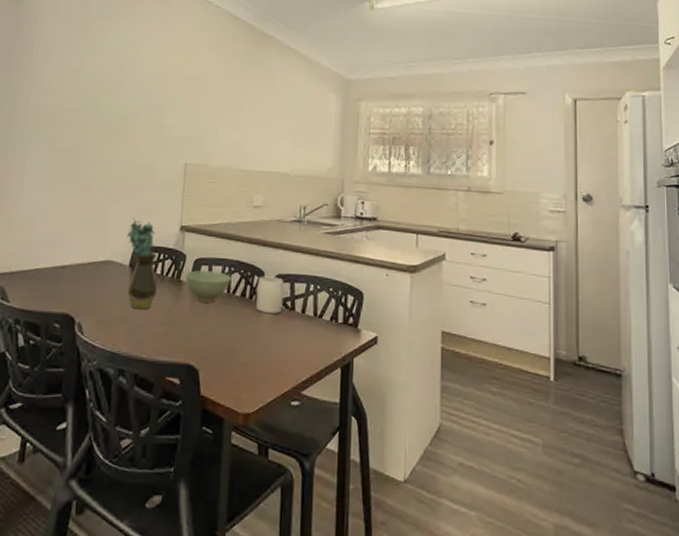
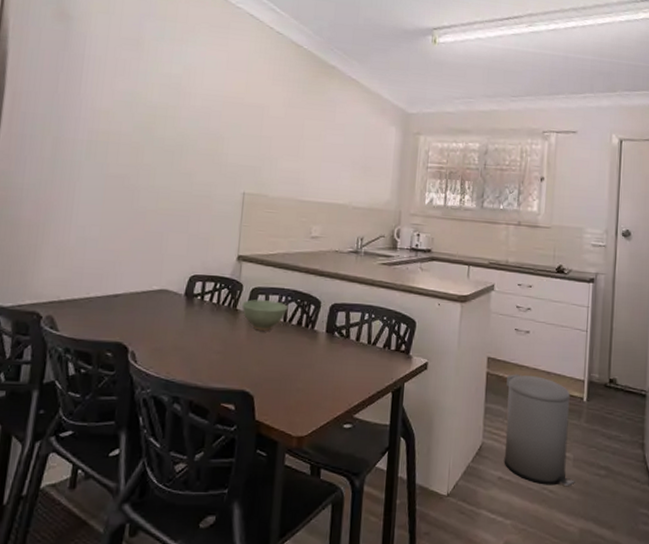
vase: present [127,218,157,309] -> none [182,247,213,338]
mug: present [255,276,285,314] -> none [311,305,340,342]
pedal bin: none [464,350,546,476] -> present [504,374,575,487]

